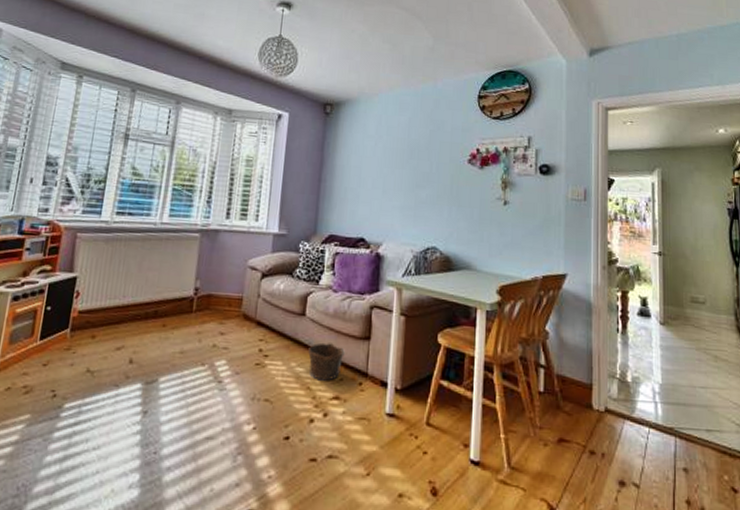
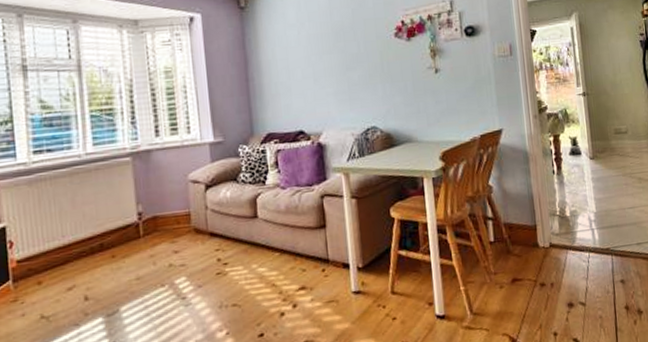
clay pot: present [307,342,345,381] -> none [266,238,303,276]

